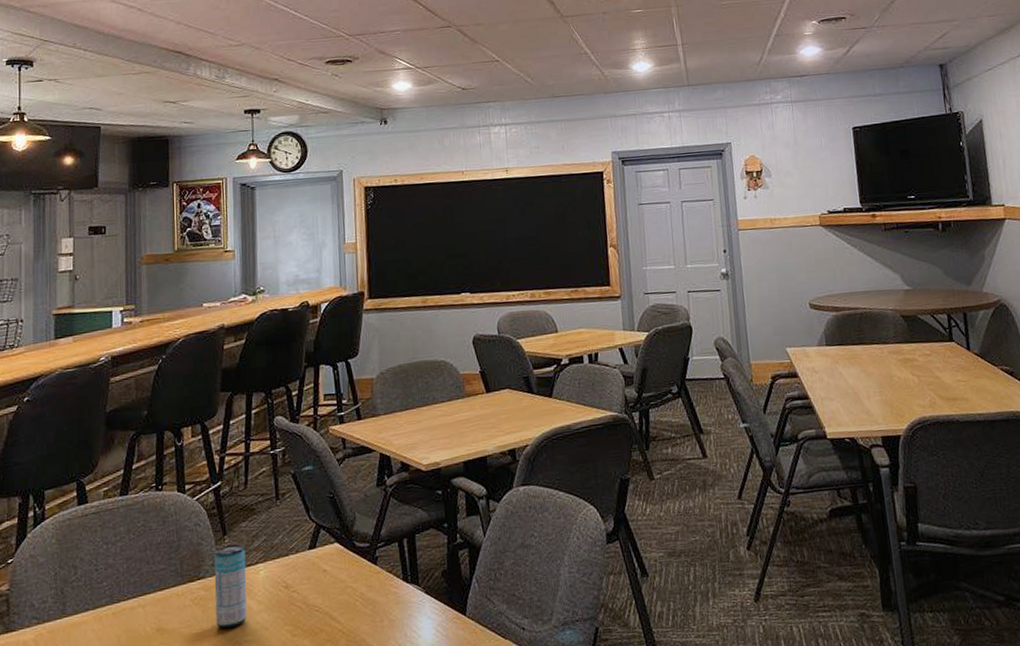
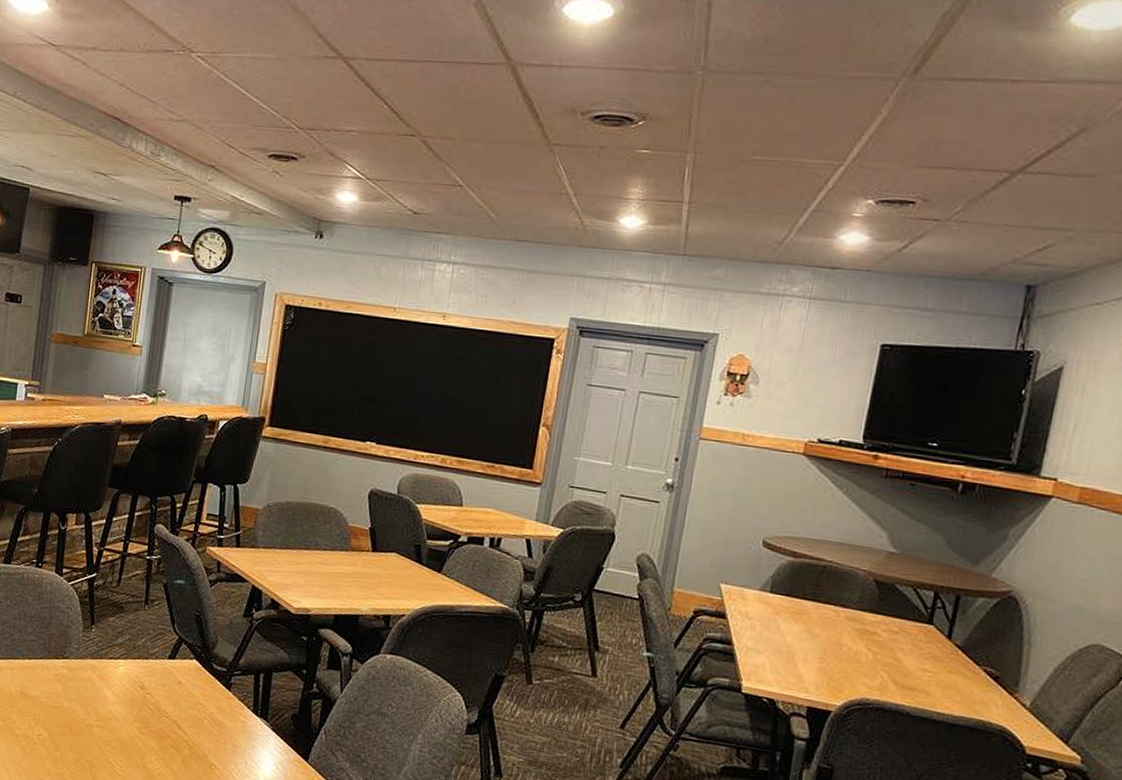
beverage can: present [214,544,247,629] -> none [73,634,110,711]

